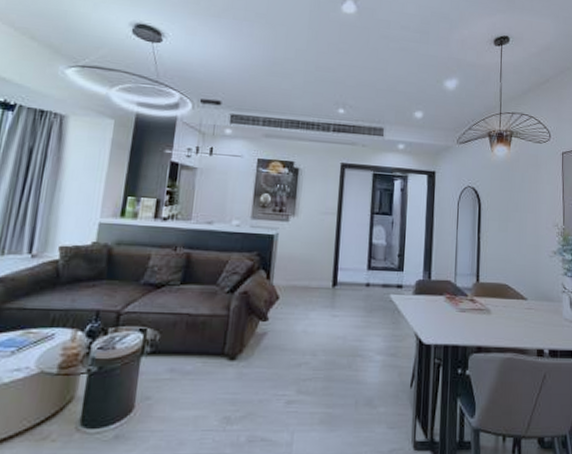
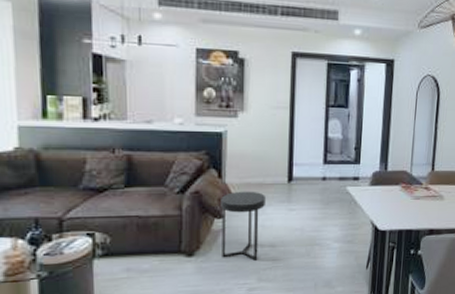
side table: none [263,293,311,369] -> present [221,191,267,261]

